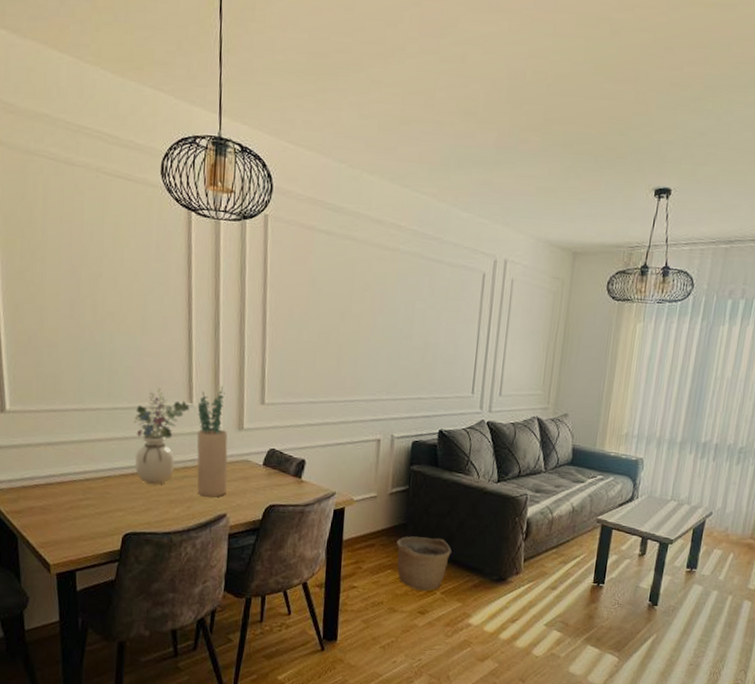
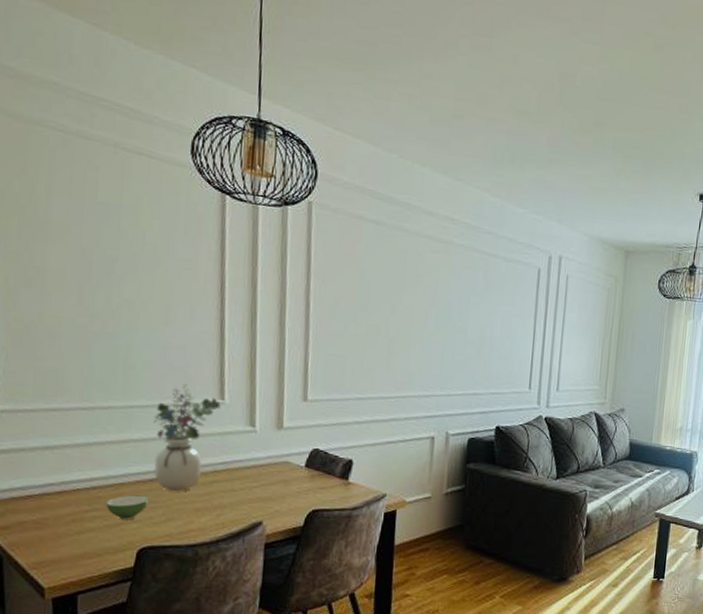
bowl: none [96,486,131,509] -> present [105,494,148,520]
vase: present [196,385,228,498] -> none [228,381,265,504]
basket: present [397,536,451,591] -> none [453,538,510,596]

